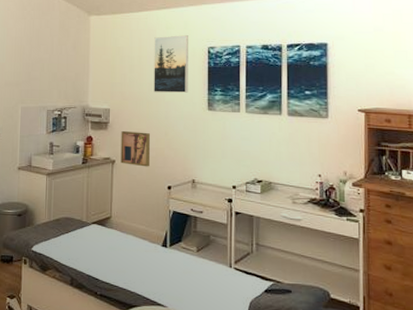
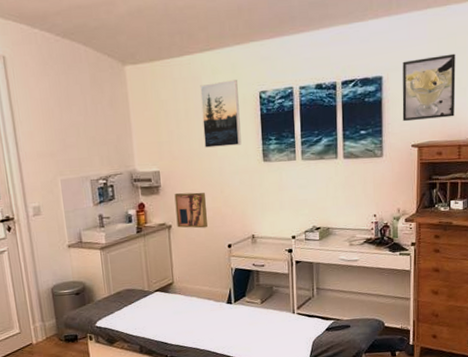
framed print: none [347,28,403,87] -> present [402,53,456,122]

